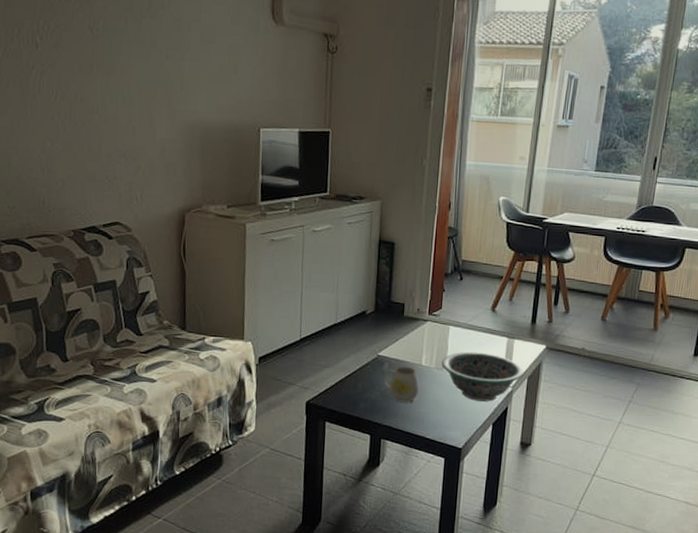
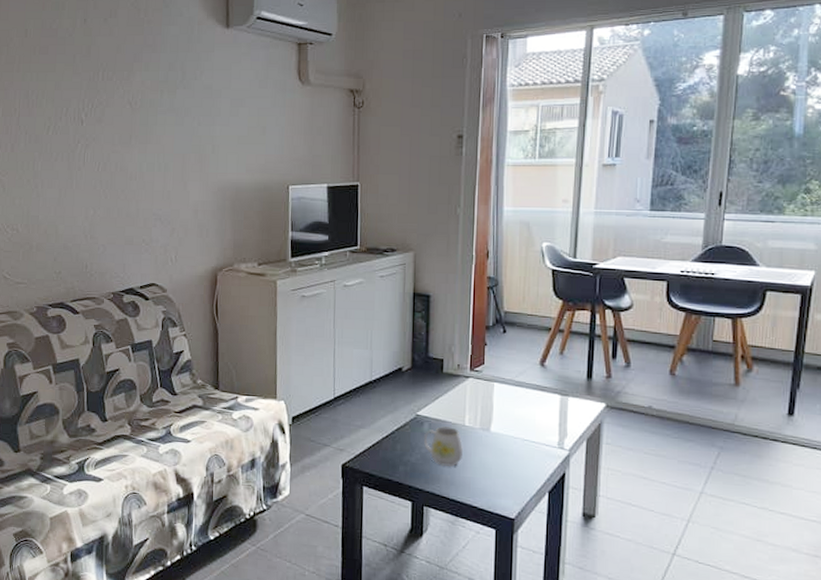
decorative bowl: present [441,351,524,402] -> none [487,410,581,467]

